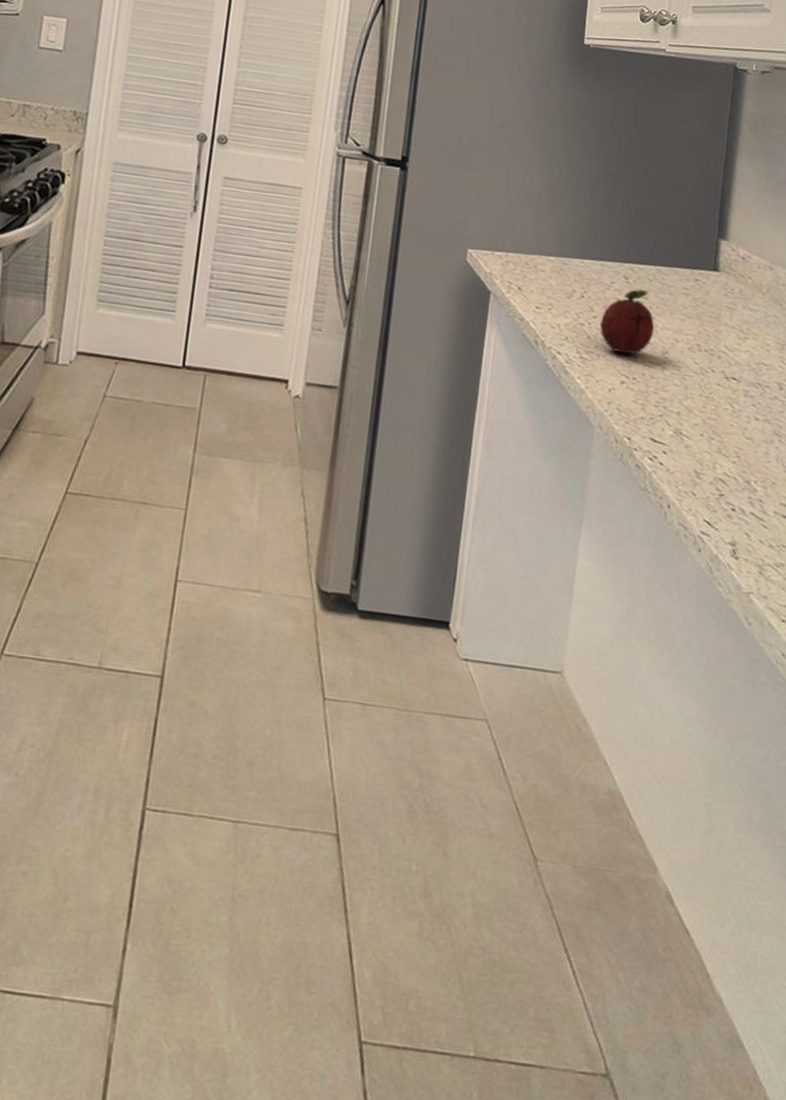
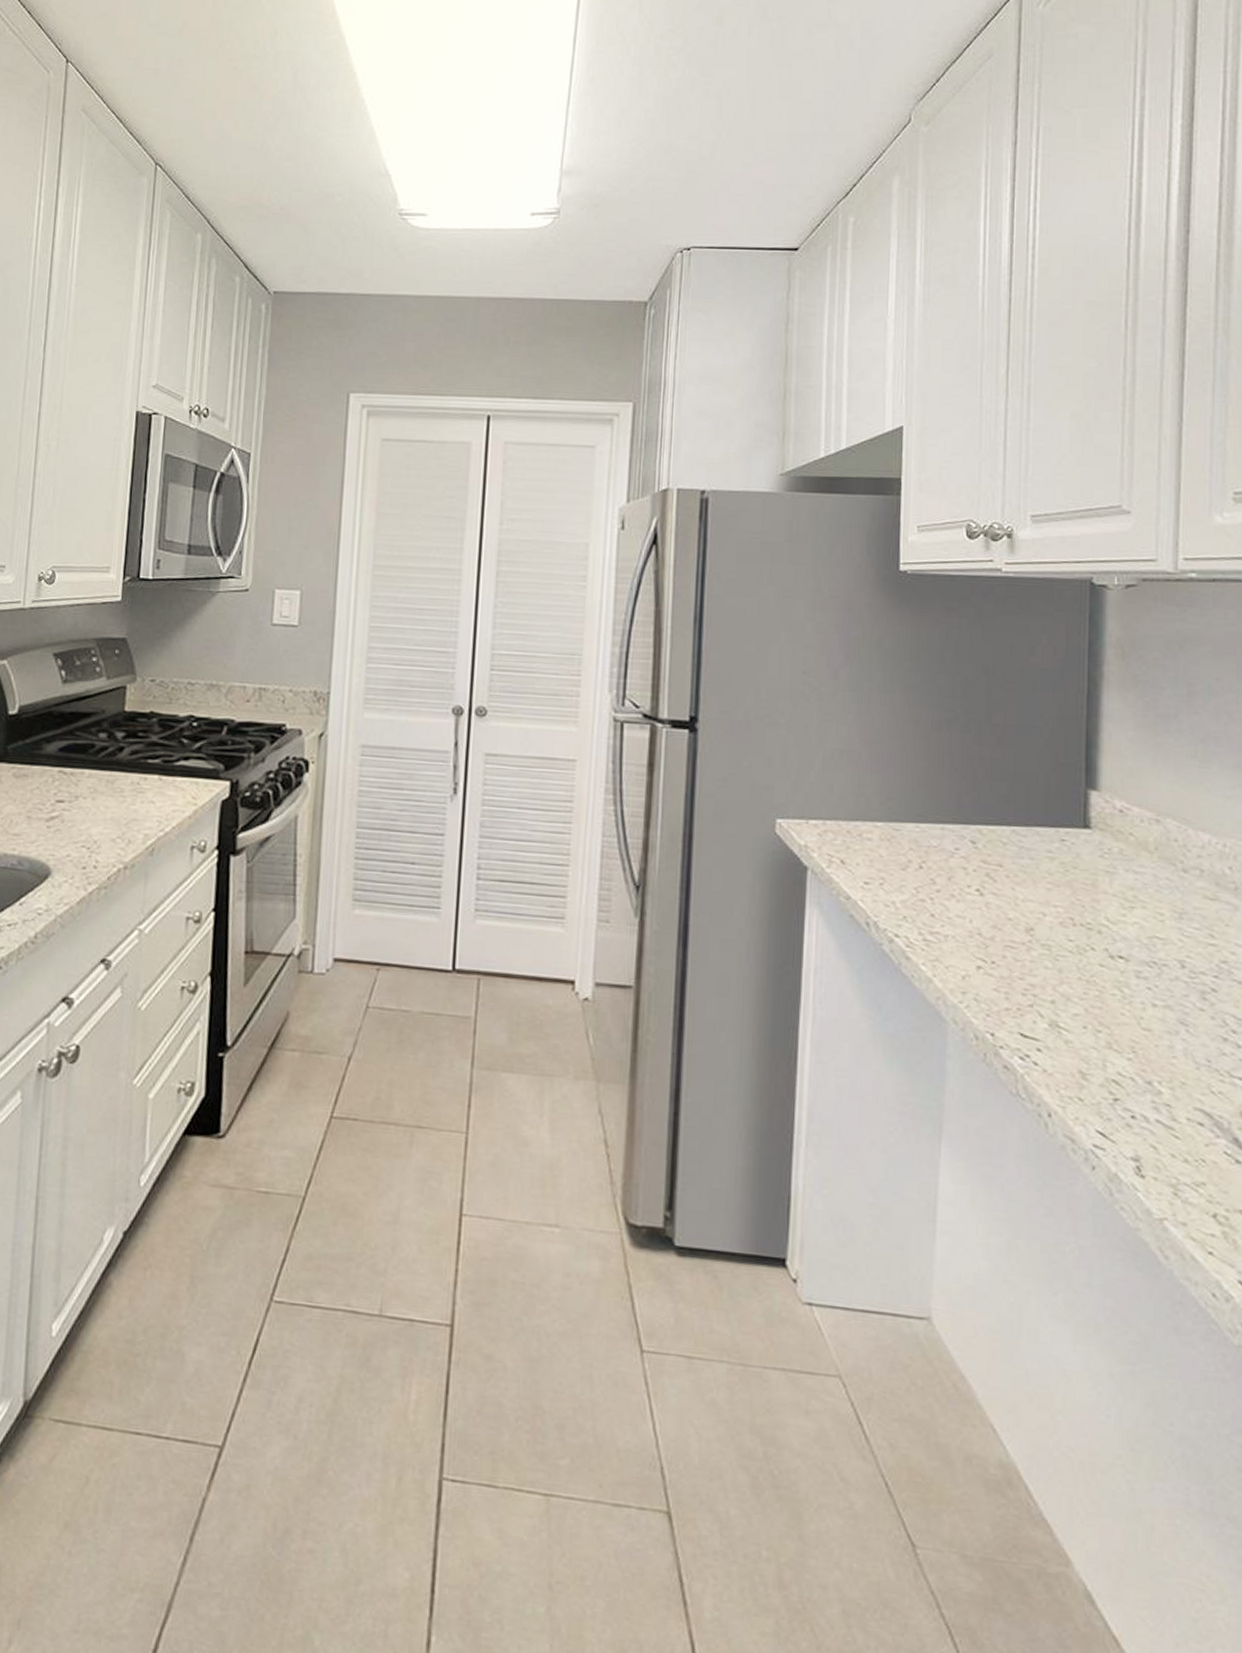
fruit: present [599,289,655,354] -> none [944,854,1014,934]

